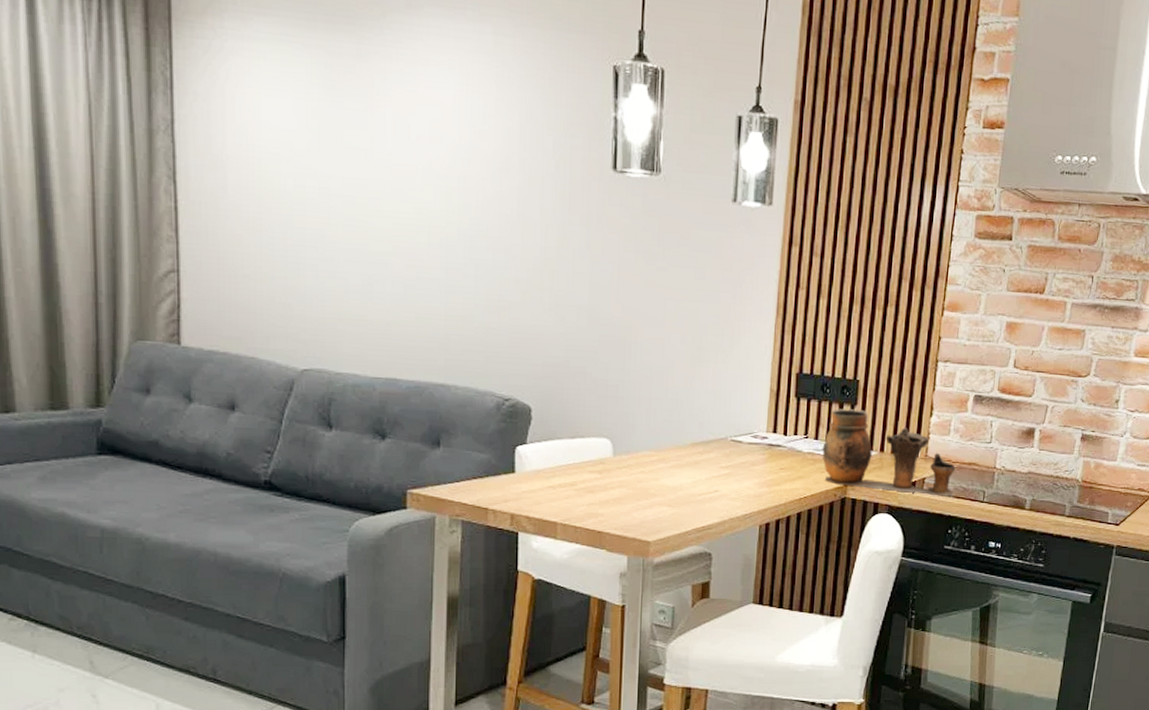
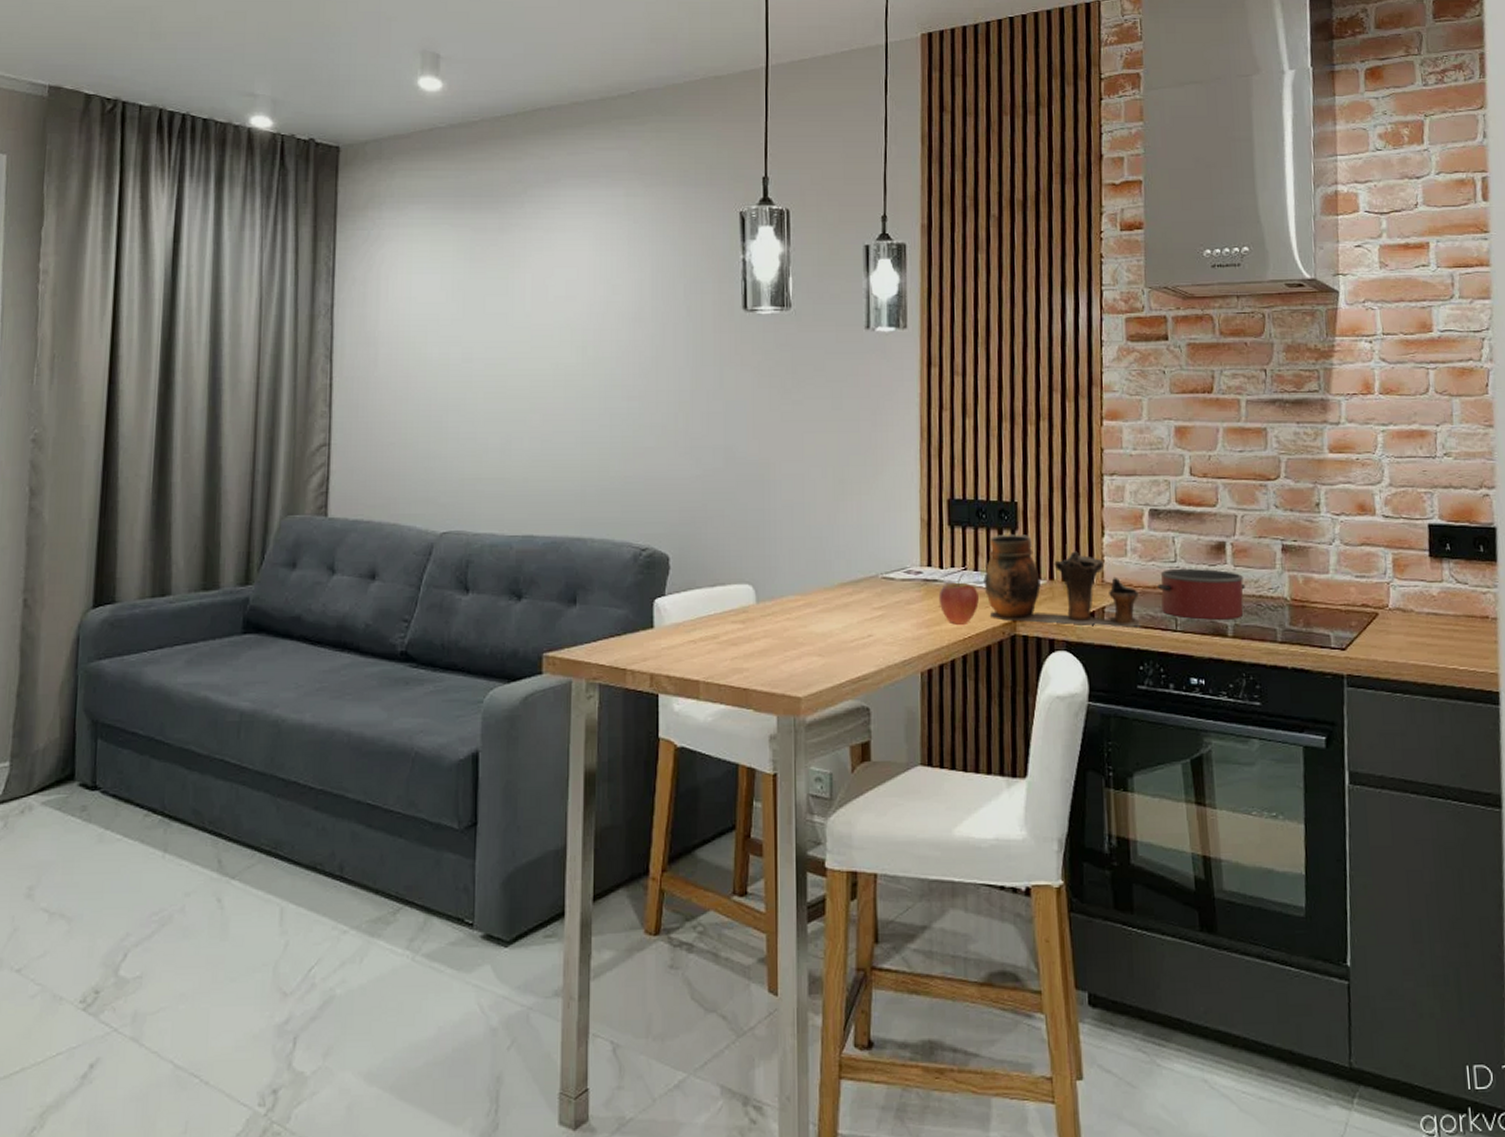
fruit: none [780,441,816,486] -> present [938,573,979,625]
cooking pot: none [973,448,1046,496] -> present [1158,568,1245,621]

